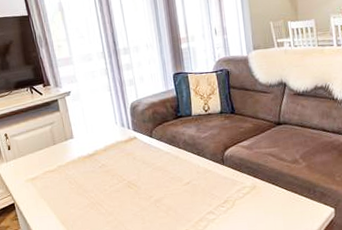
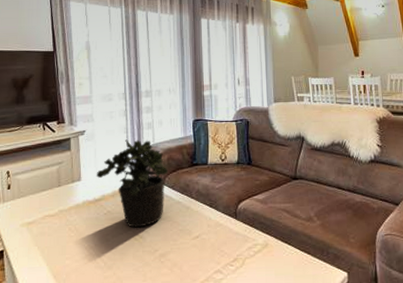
potted plant: none [86,97,155,178] -> present [96,139,169,228]

